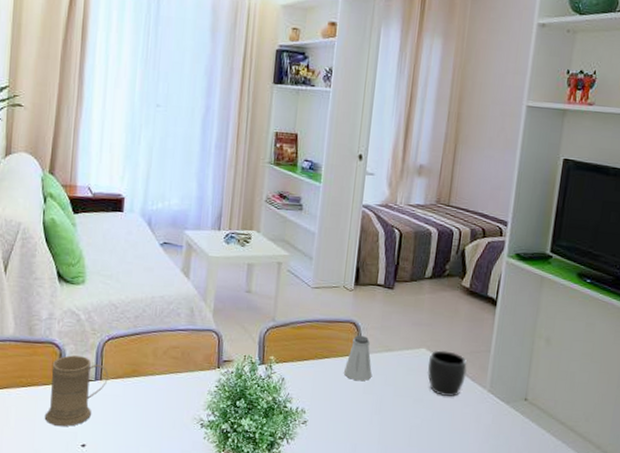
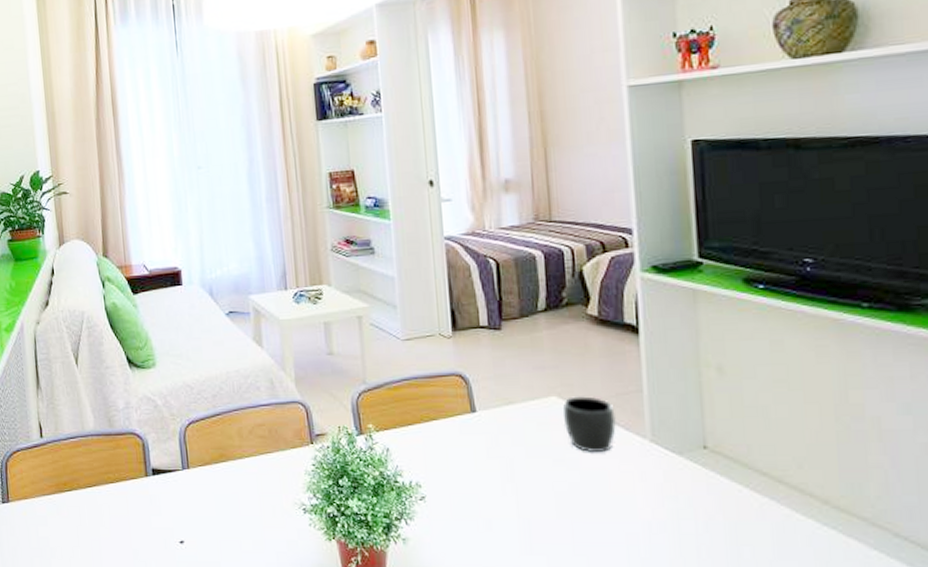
mug: present [44,355,109,426] -> none [136,445,196,522]
saltshaker: present [343,336,372,382] -> none [458,389,495,444]

